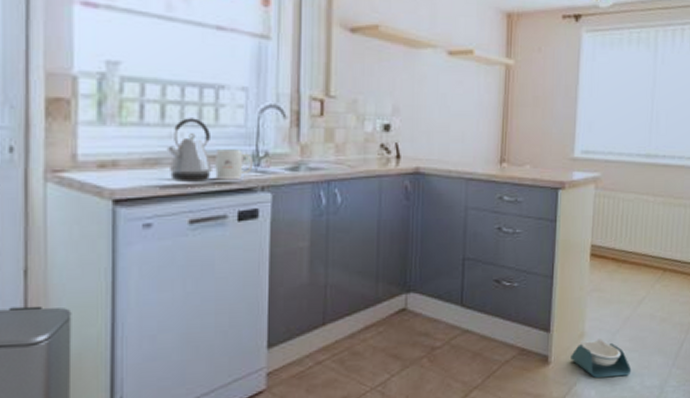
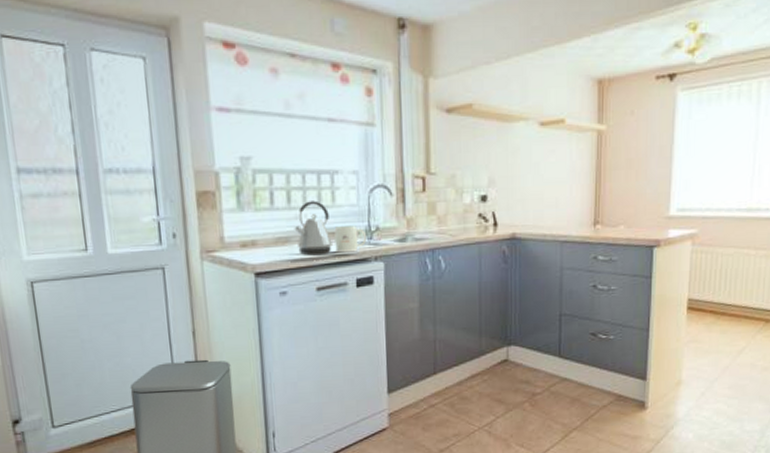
pet bowl: present [571,339,632,378] -> none [668,386,731,422]

